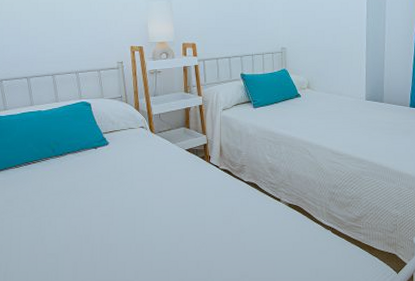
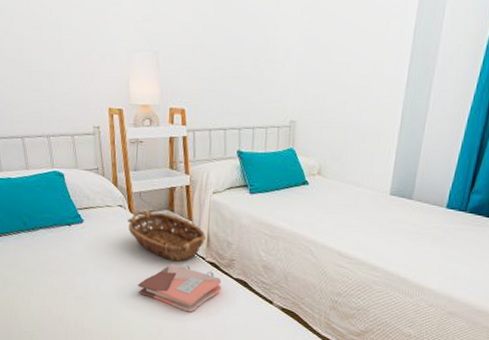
basket: none [149,130,219,172] -> present [128,210,206,262]
phonebook: none [159,173,235,217] -> present [137,264,222,312]

